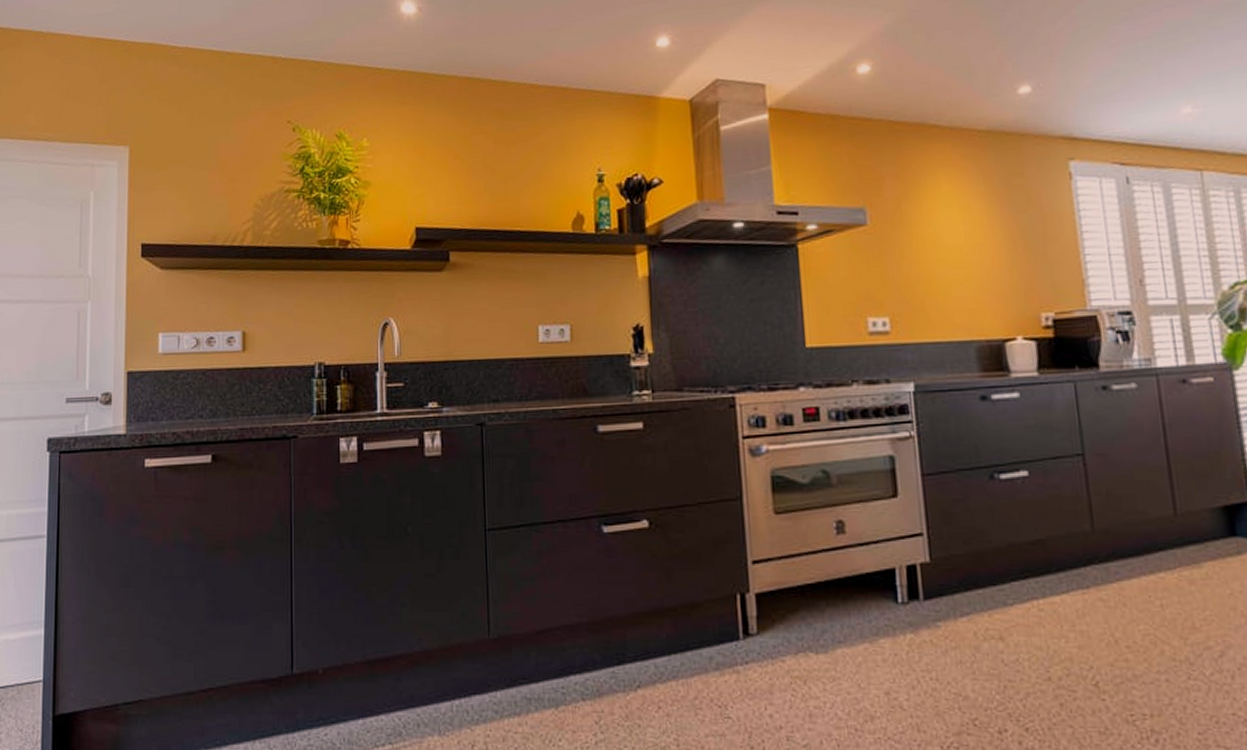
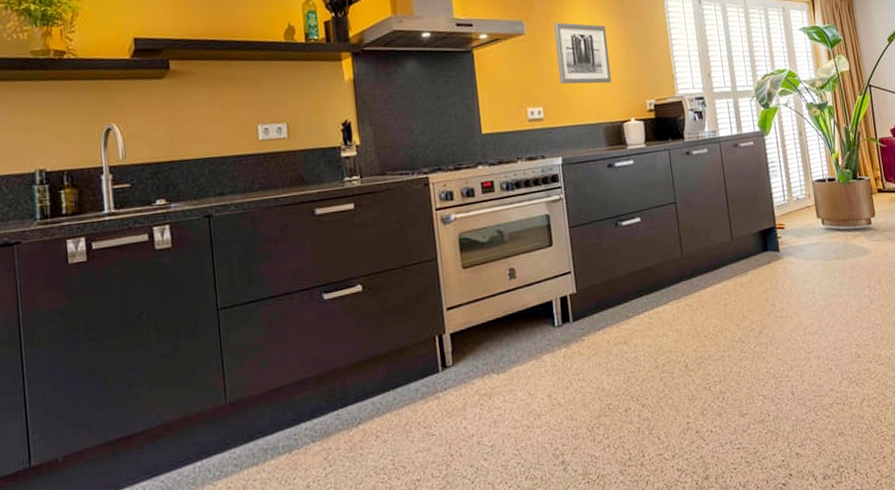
wall art: none [907,209,989,290] -> present [553,22,611,84]

